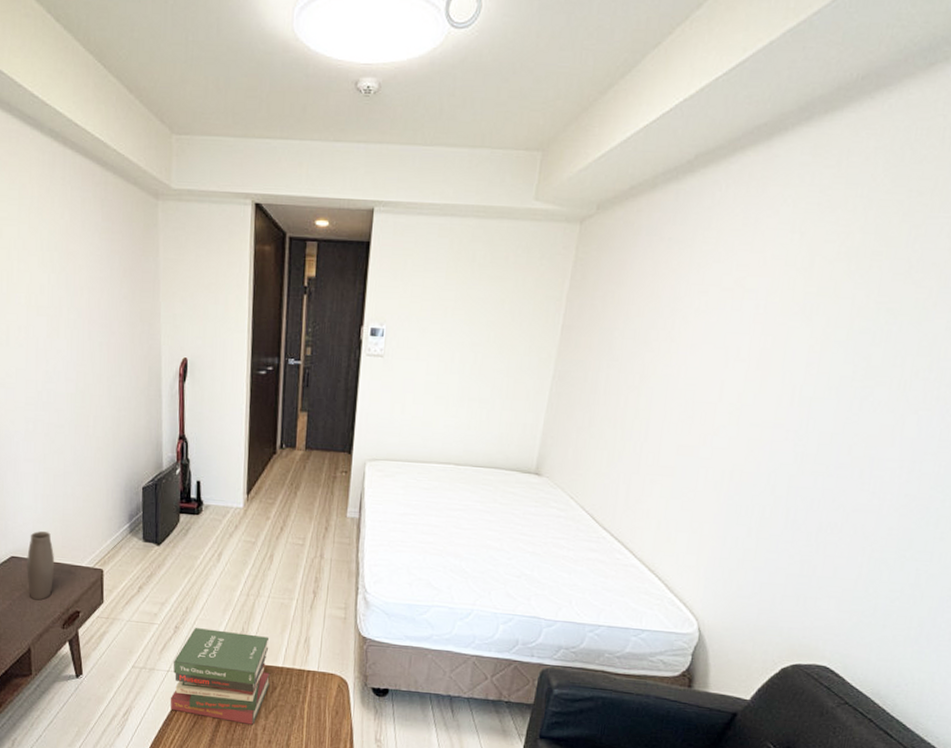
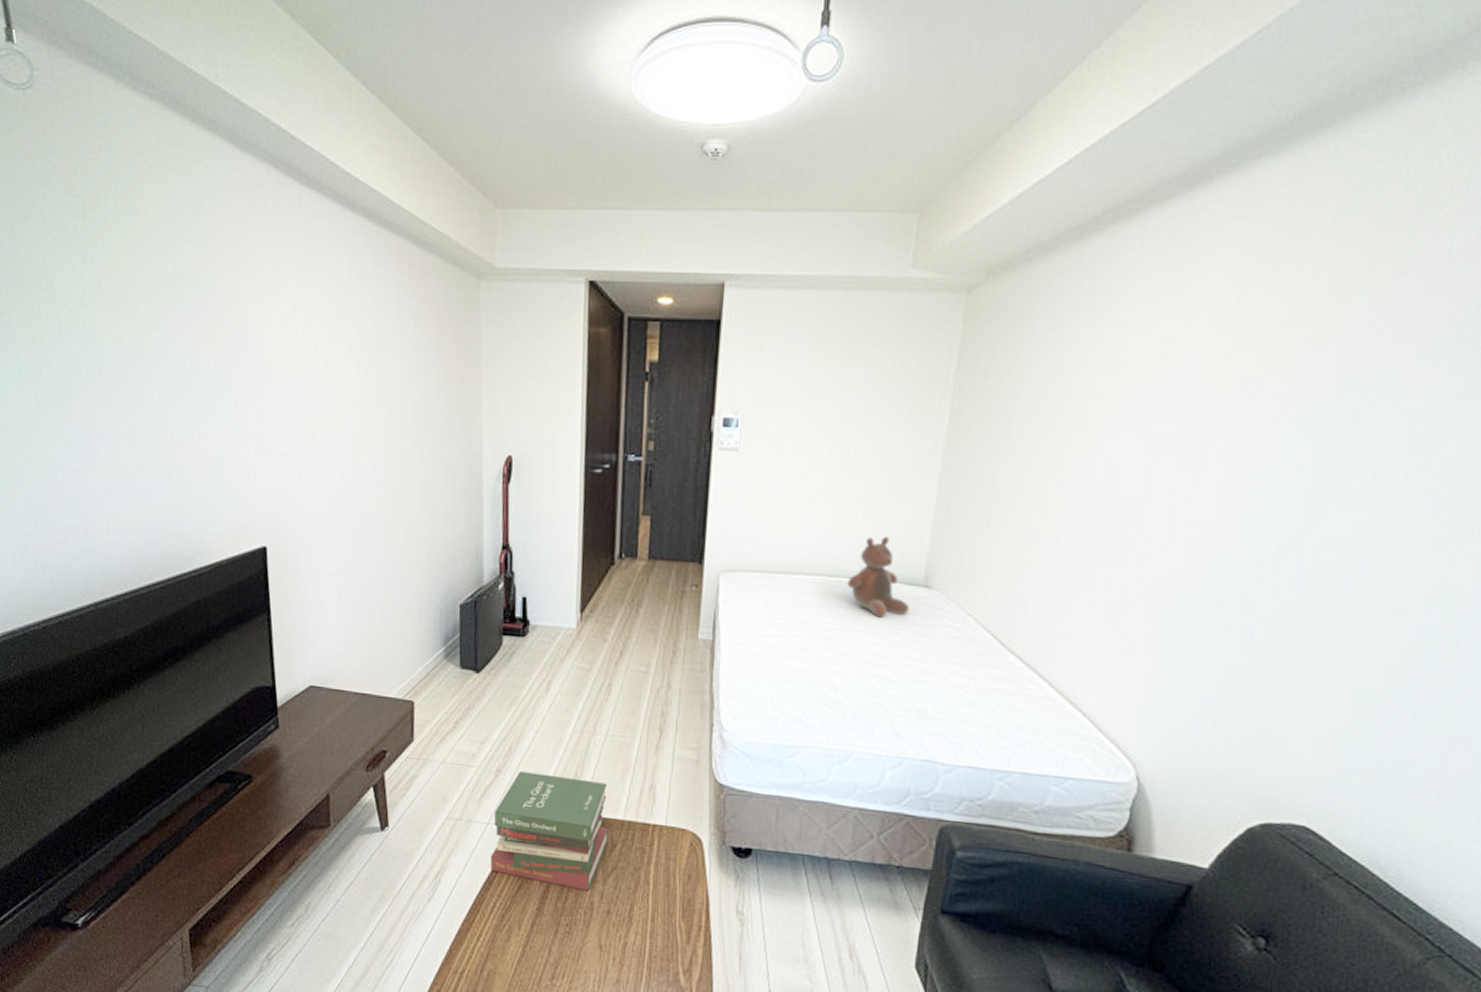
vase: present [27,531,55,601] -> none [327,656,359,738]
stuffed bear: none [472,431,522,500] -> present [847,536,909,618]

